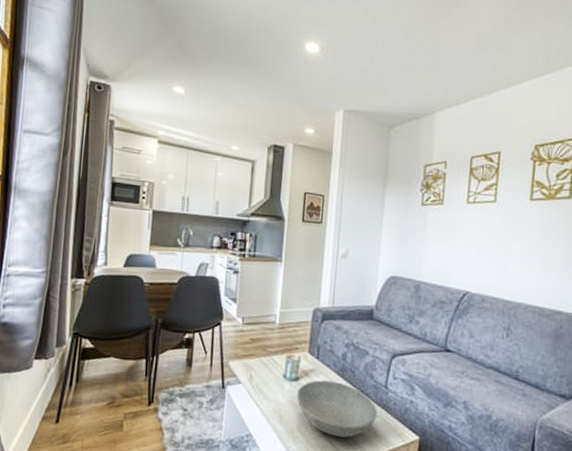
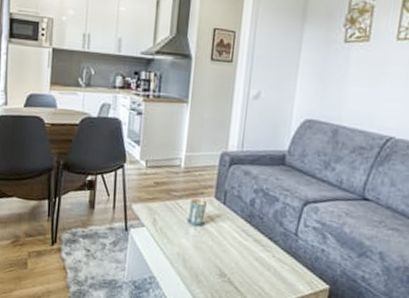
bowl: present [296,380,377,438] -> none [201,225,286,284]

